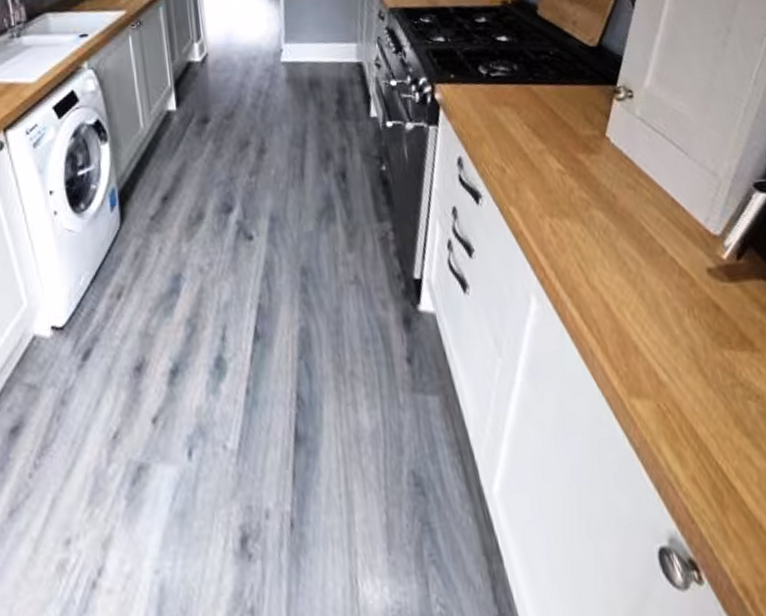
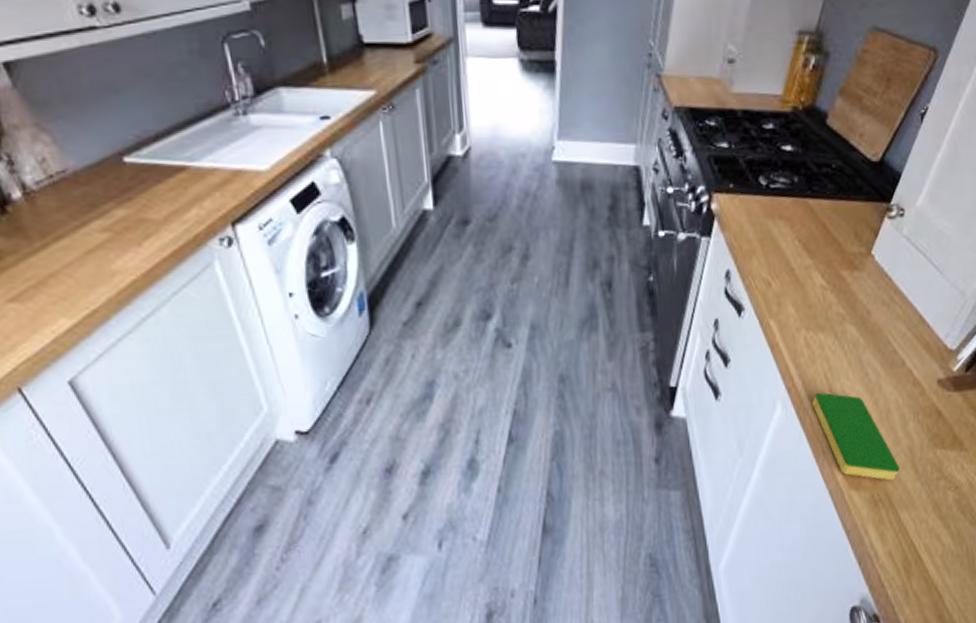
dish sponge: none [569,283,685,387] -> present [812,392,900,481]

